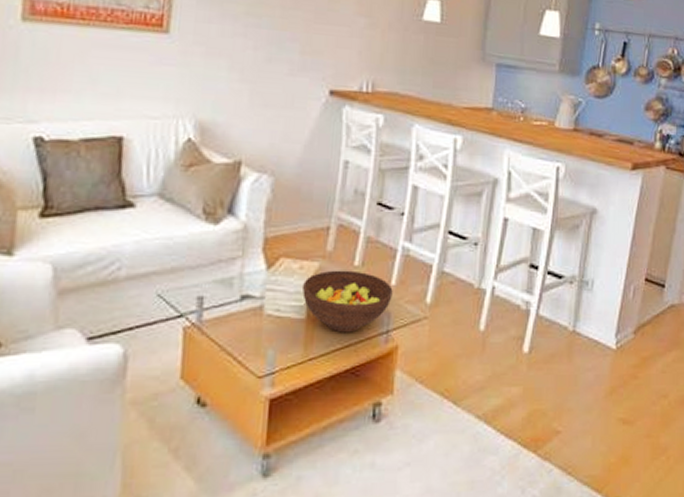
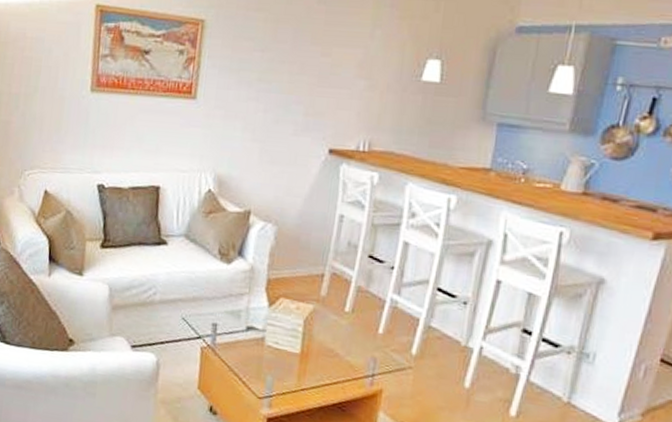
fruit bowl: present [302,270,393,333] -> none [298,313,380,372]

